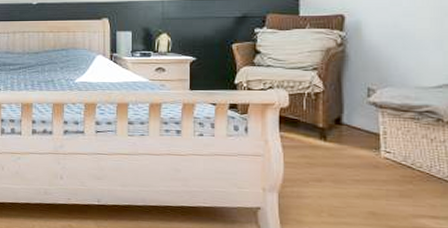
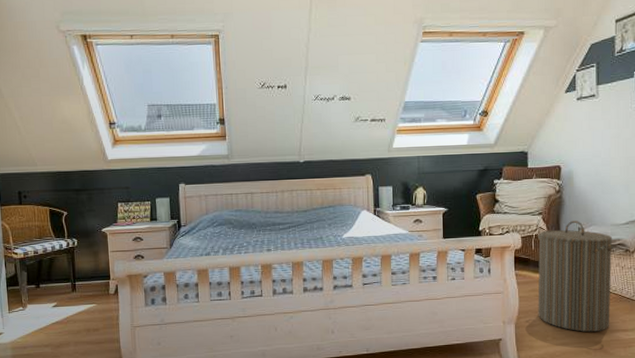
laundry hamper: none [309,80,421,214] -> present [538,221,615,332]

